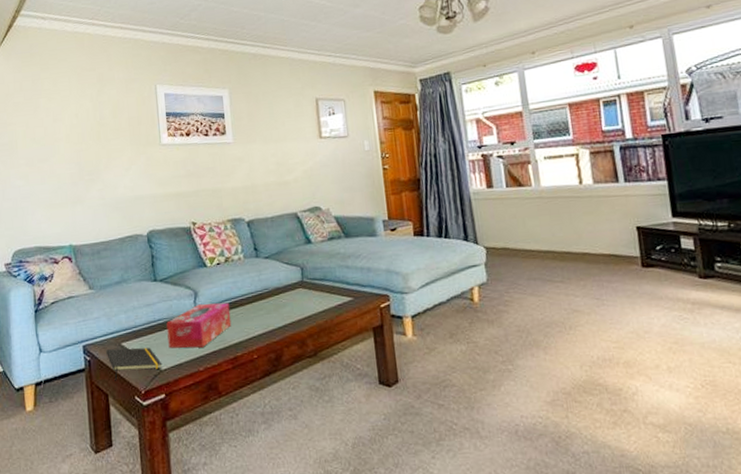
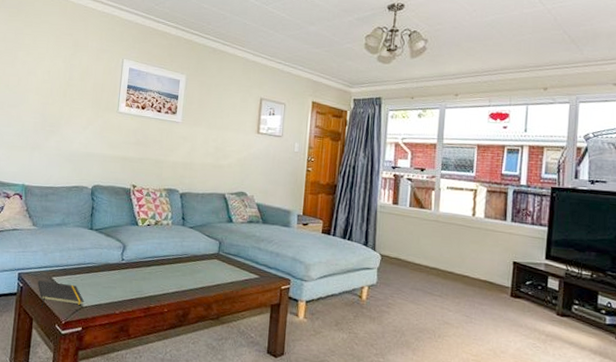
tissue box: present [166,302,232,349] -> none [92,256,152,294]

